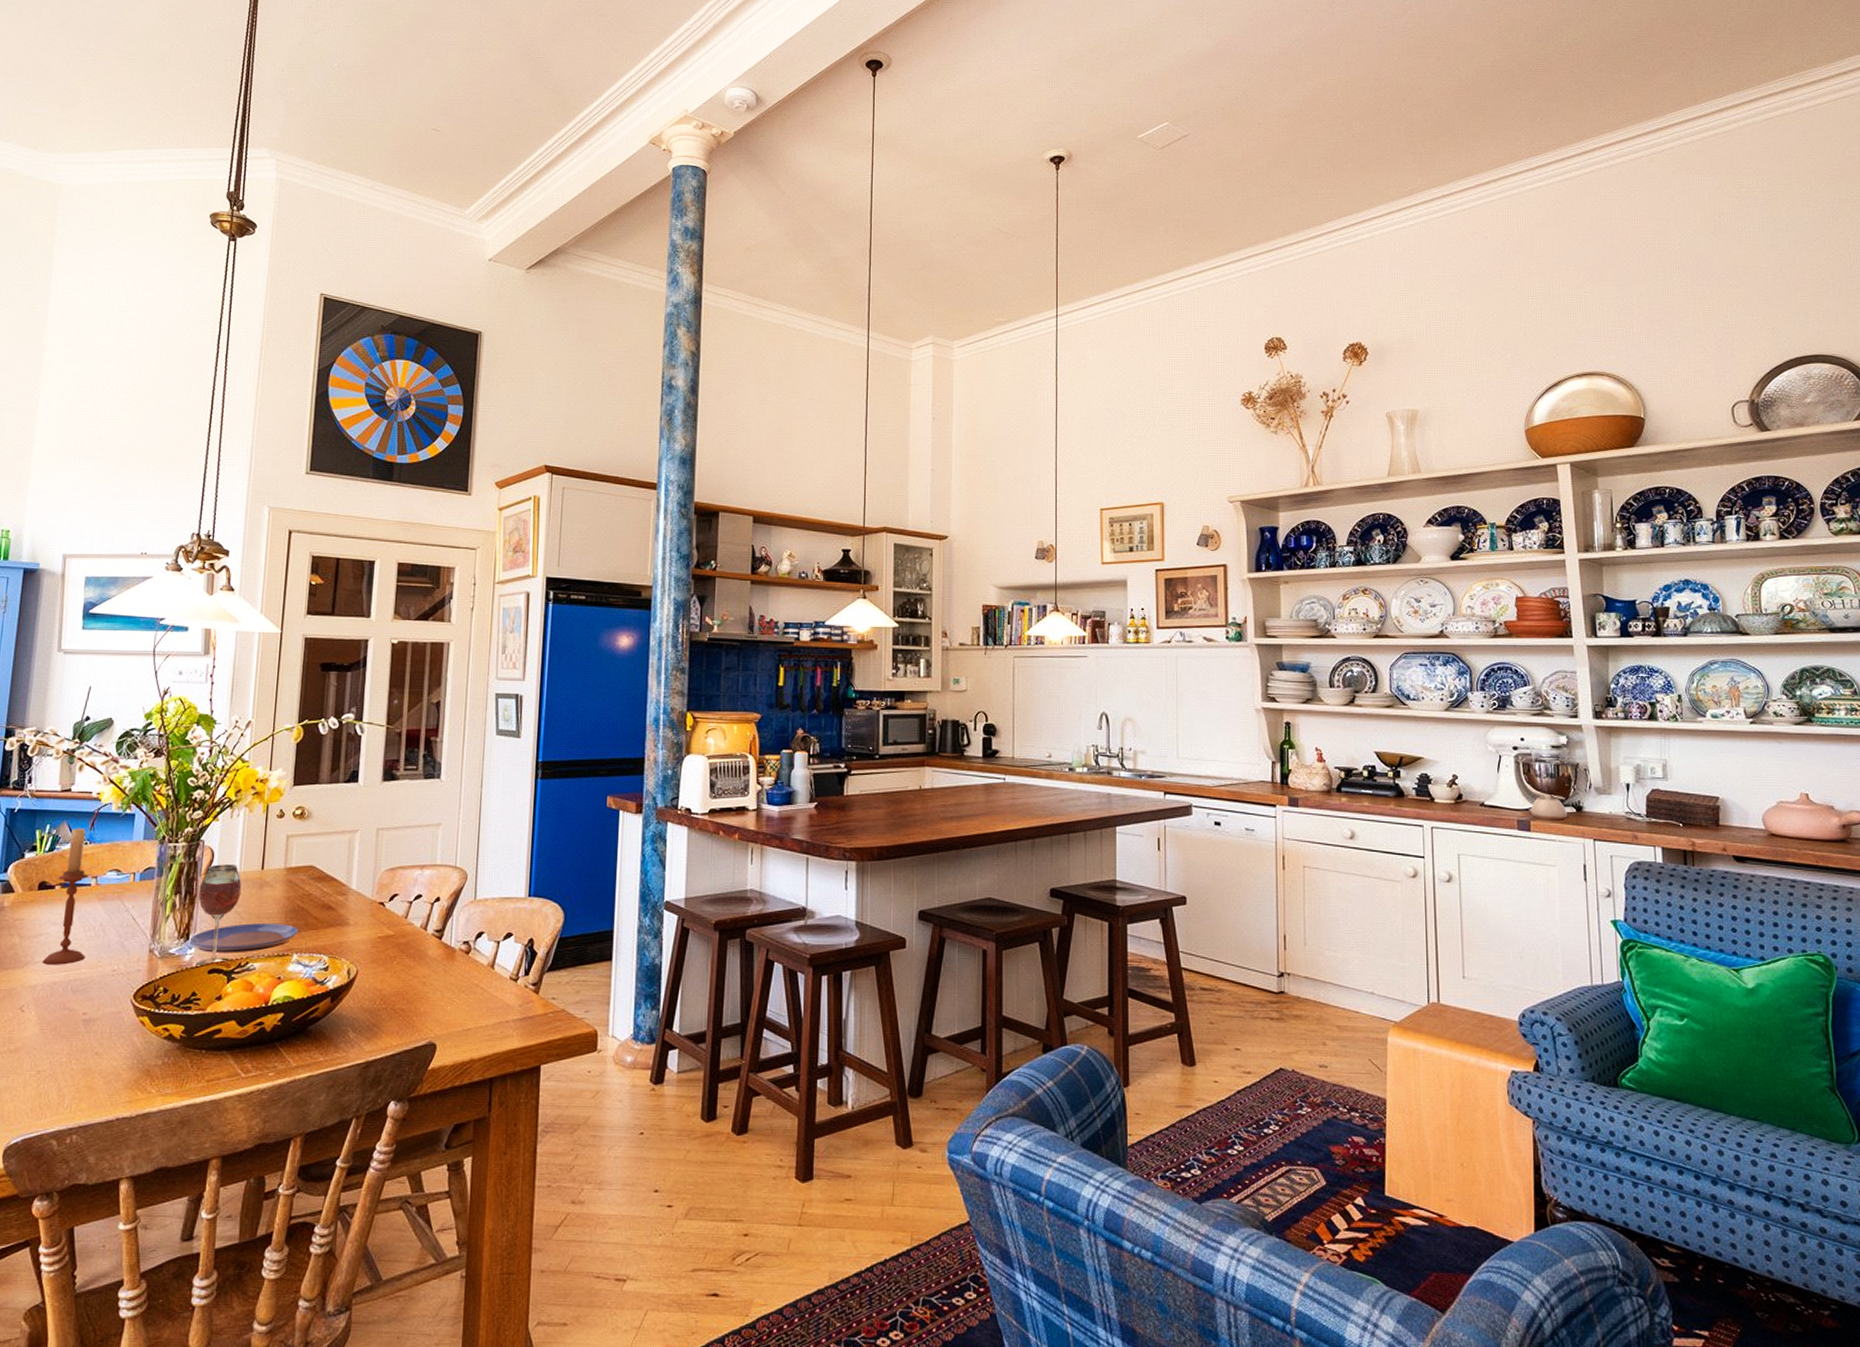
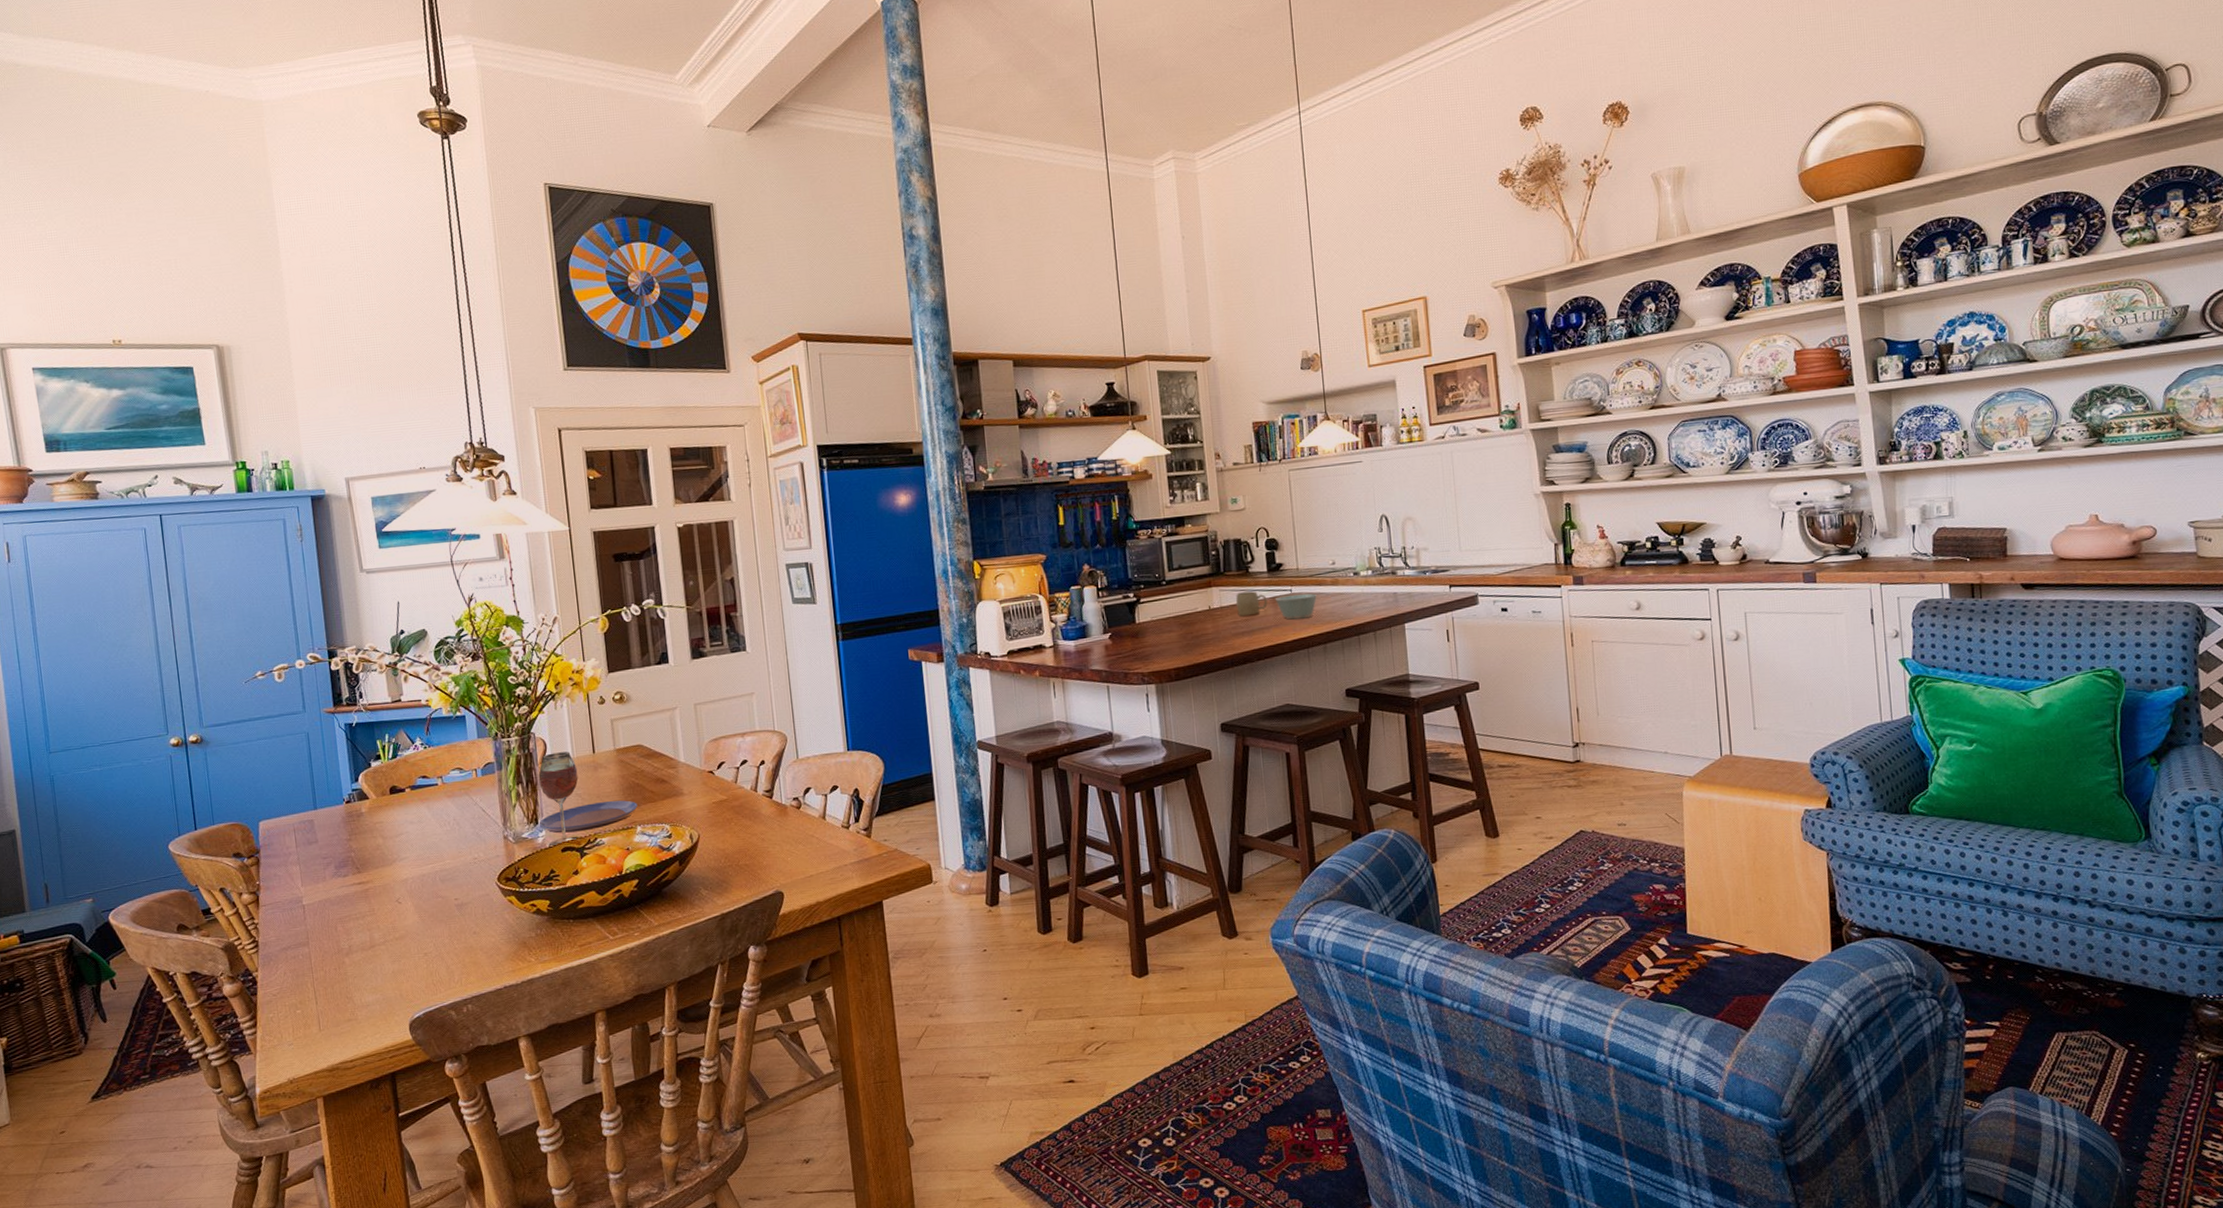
candlestick: present [43,826,89,965] -> none [406,733,446,860]
mug: none [947,775,979,802] -> present [1235,591,1268,618]
bowl: none [987,784,1030,811] -> present [1275,593,1317,621]
sugar bowl: present [1530,794,1568,822] -> none [1815,545,1854,571]

